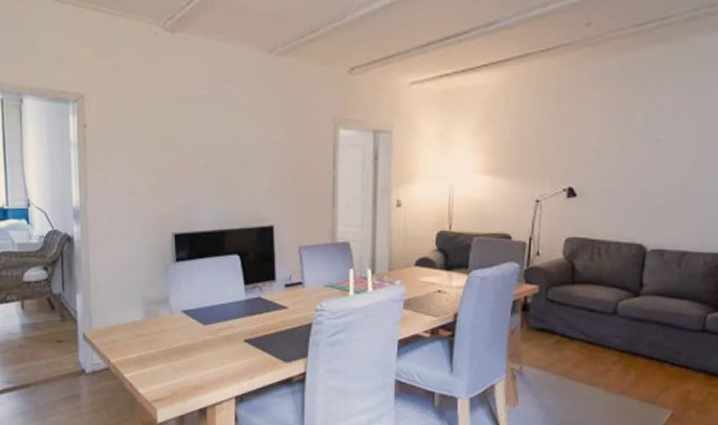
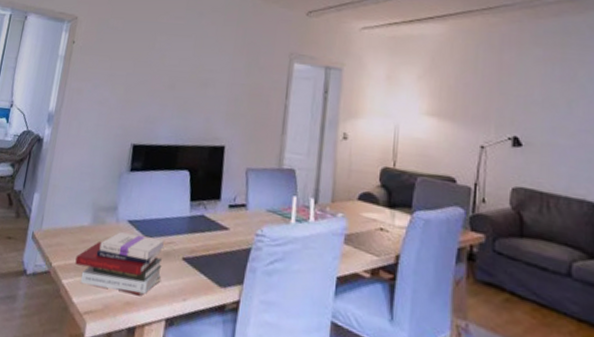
books: none [134,323,226,380] -> present [75,232,165,296]

